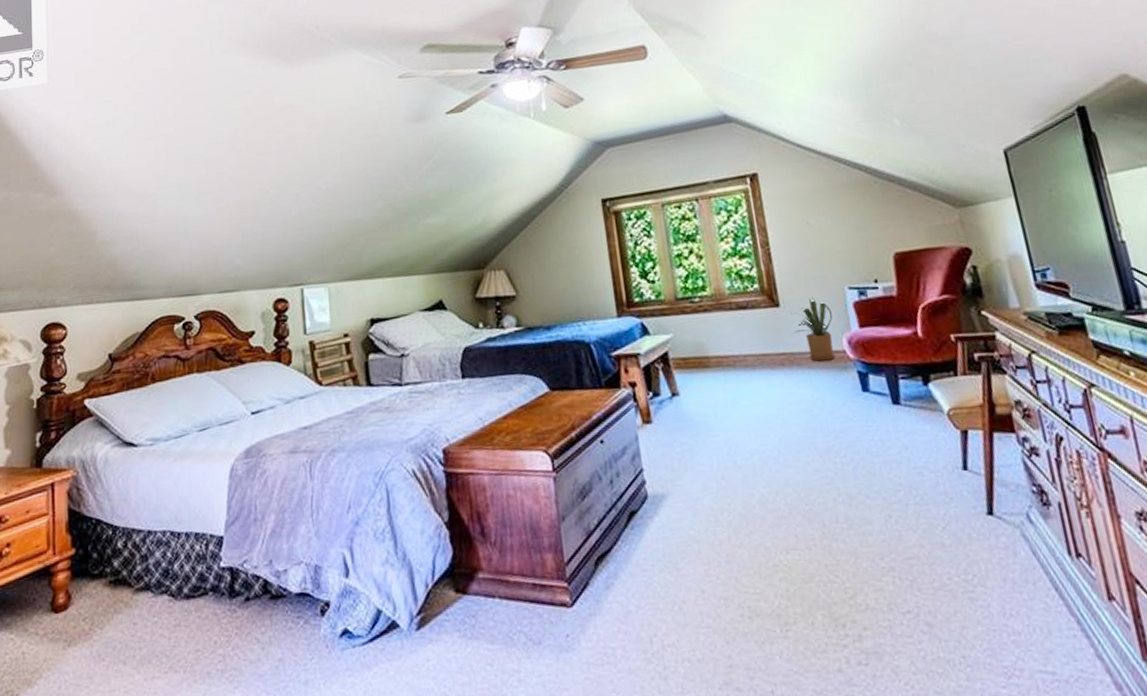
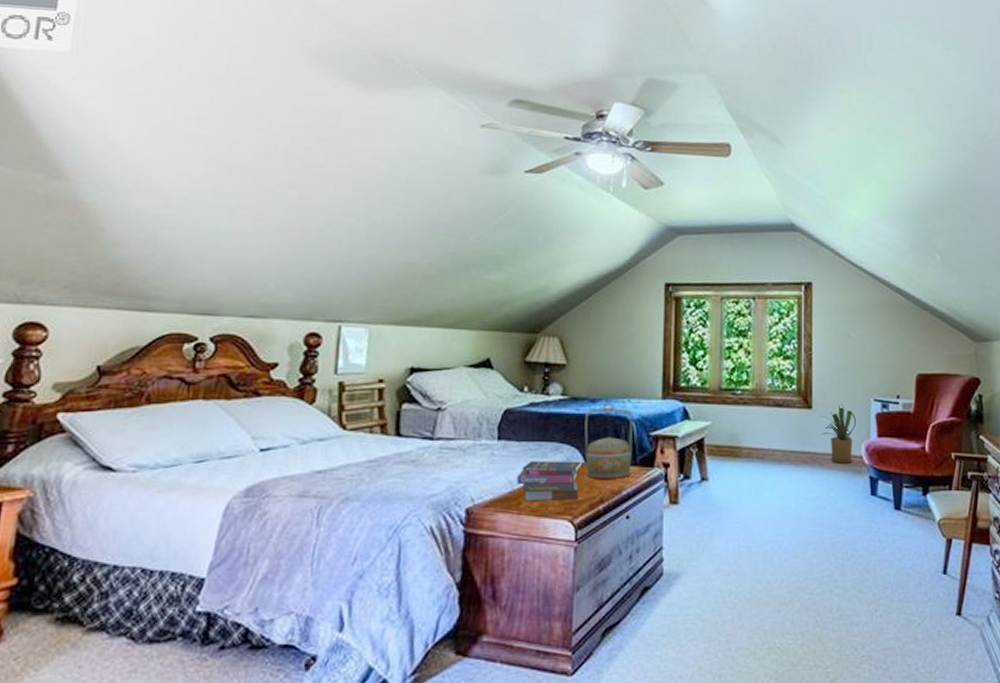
books: none [486,390,550,436] -> present [517,461,582,502]
decorative basket: none [542,326,598,407] -> present [584,401,633,480]

